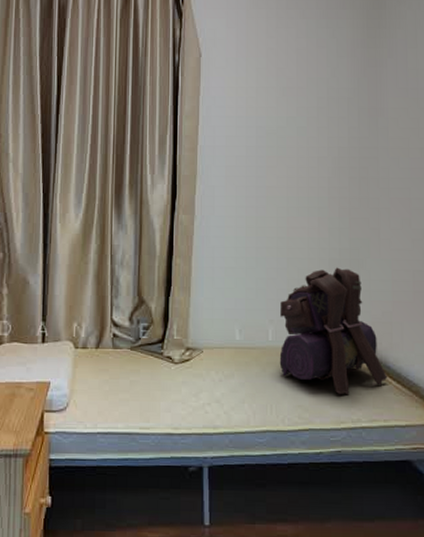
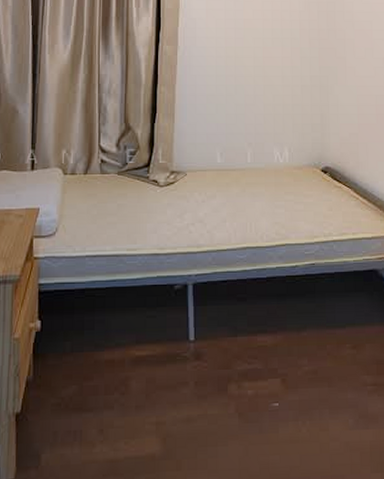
backpack: present [279,267,388,395] -> none [257,93,356,211]

